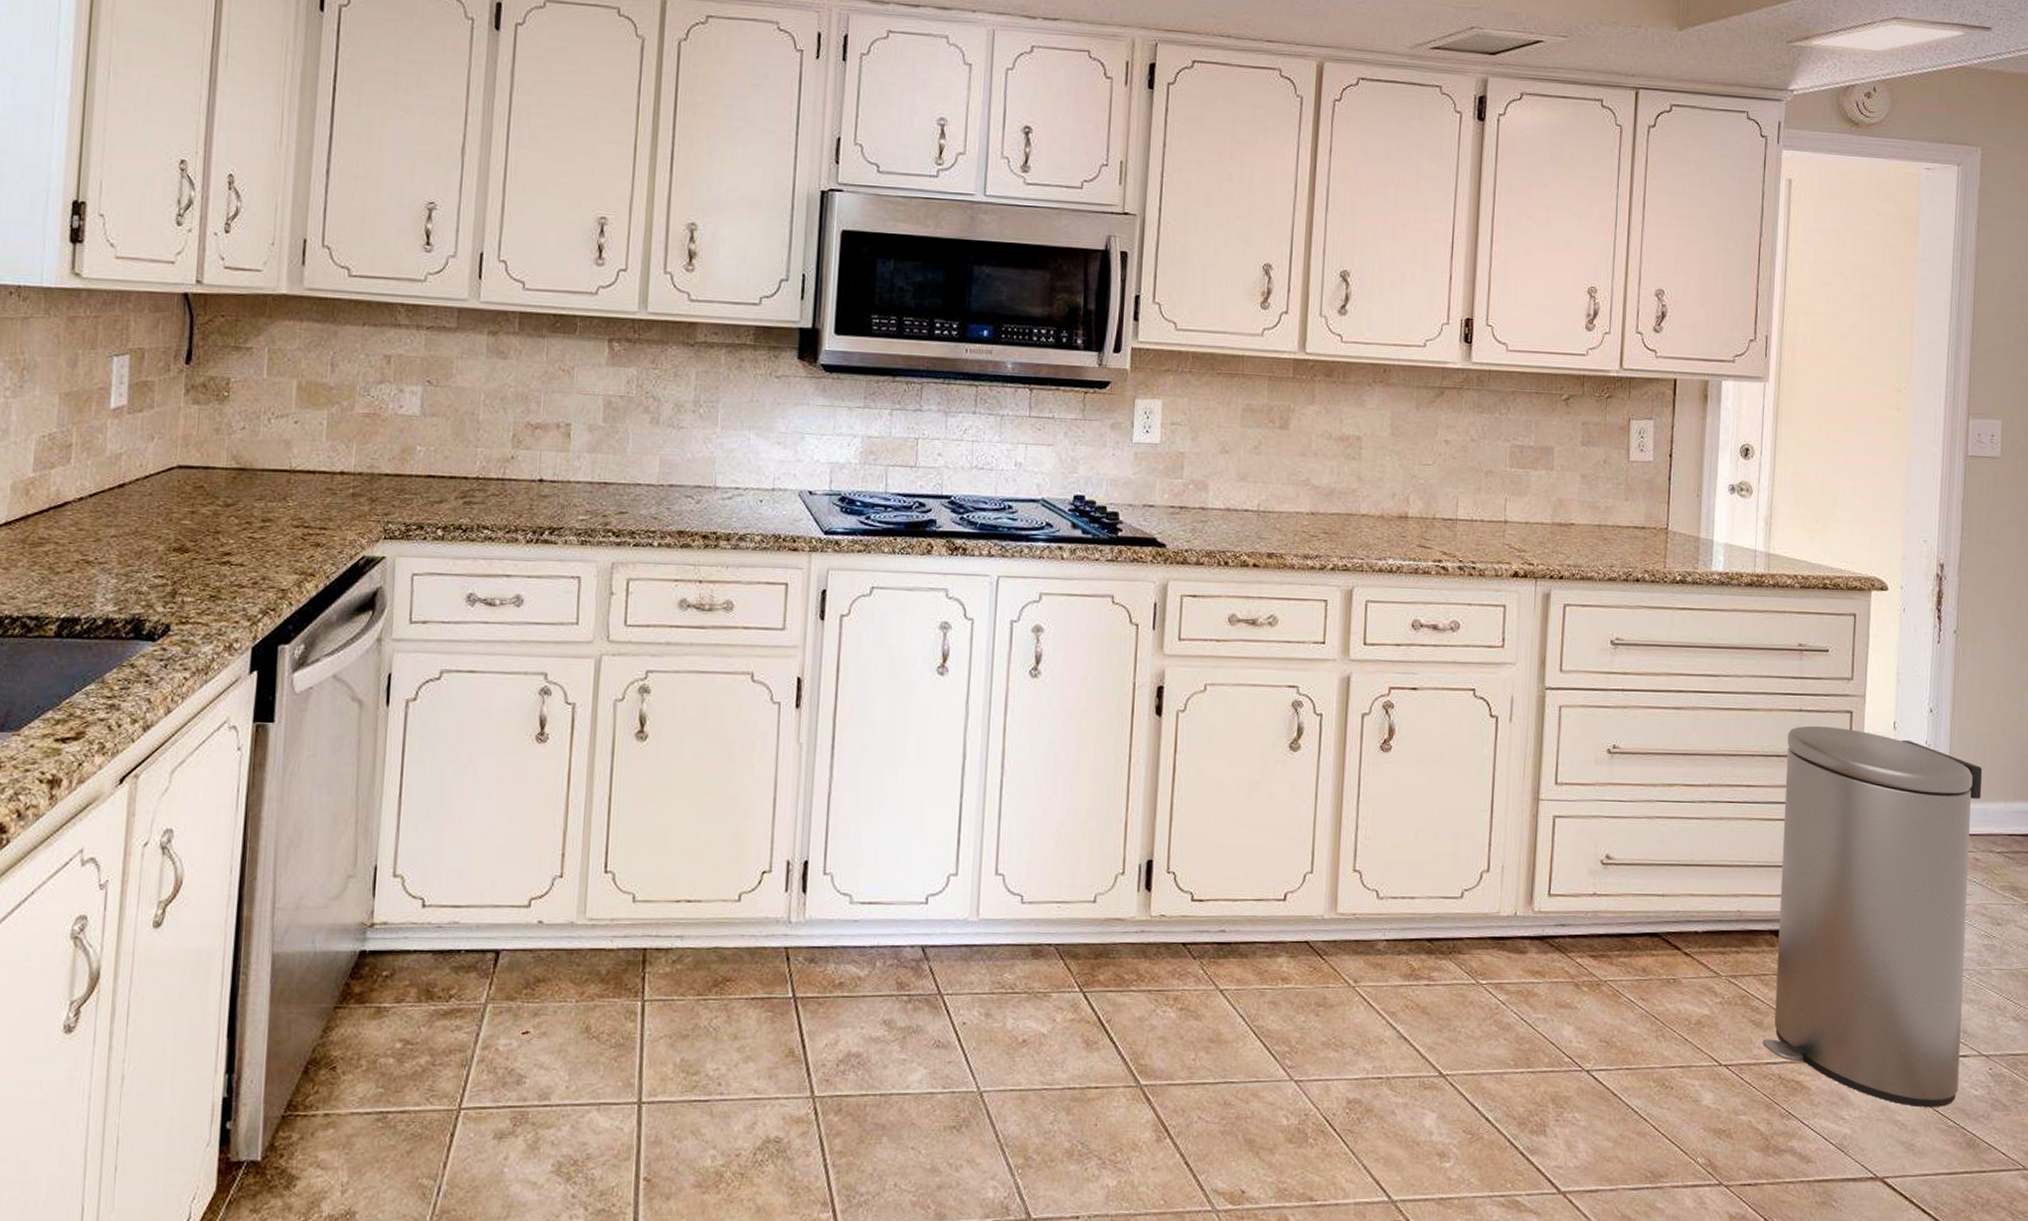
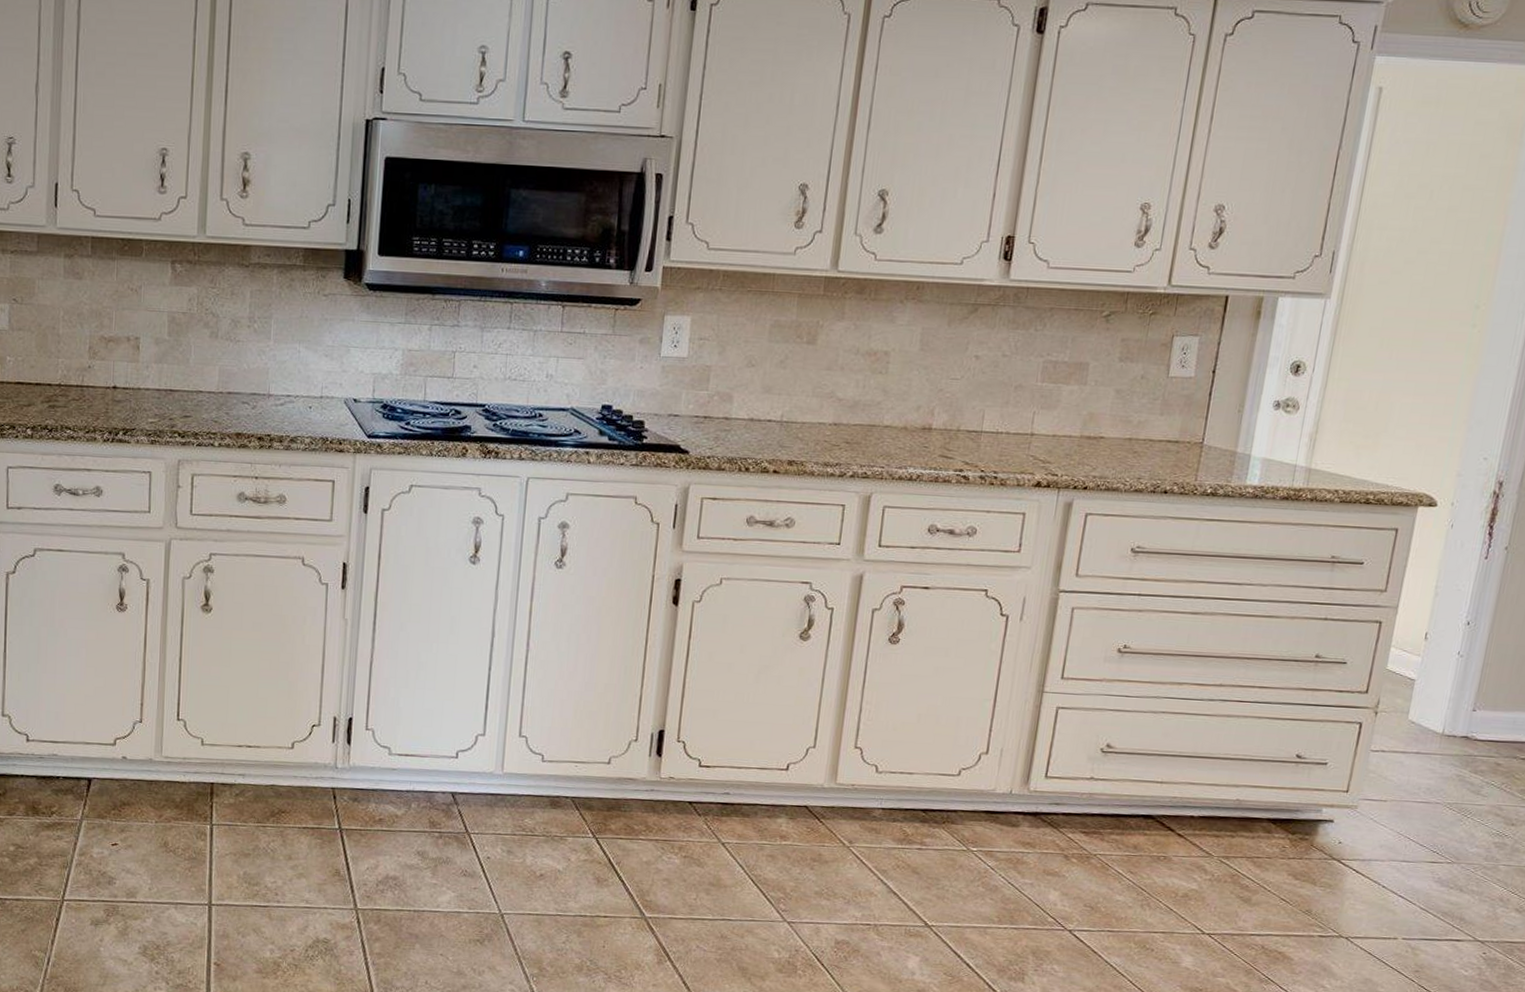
pedal bin: present [1762,725,1983,1107] -> none [1248,634,1517,983]

